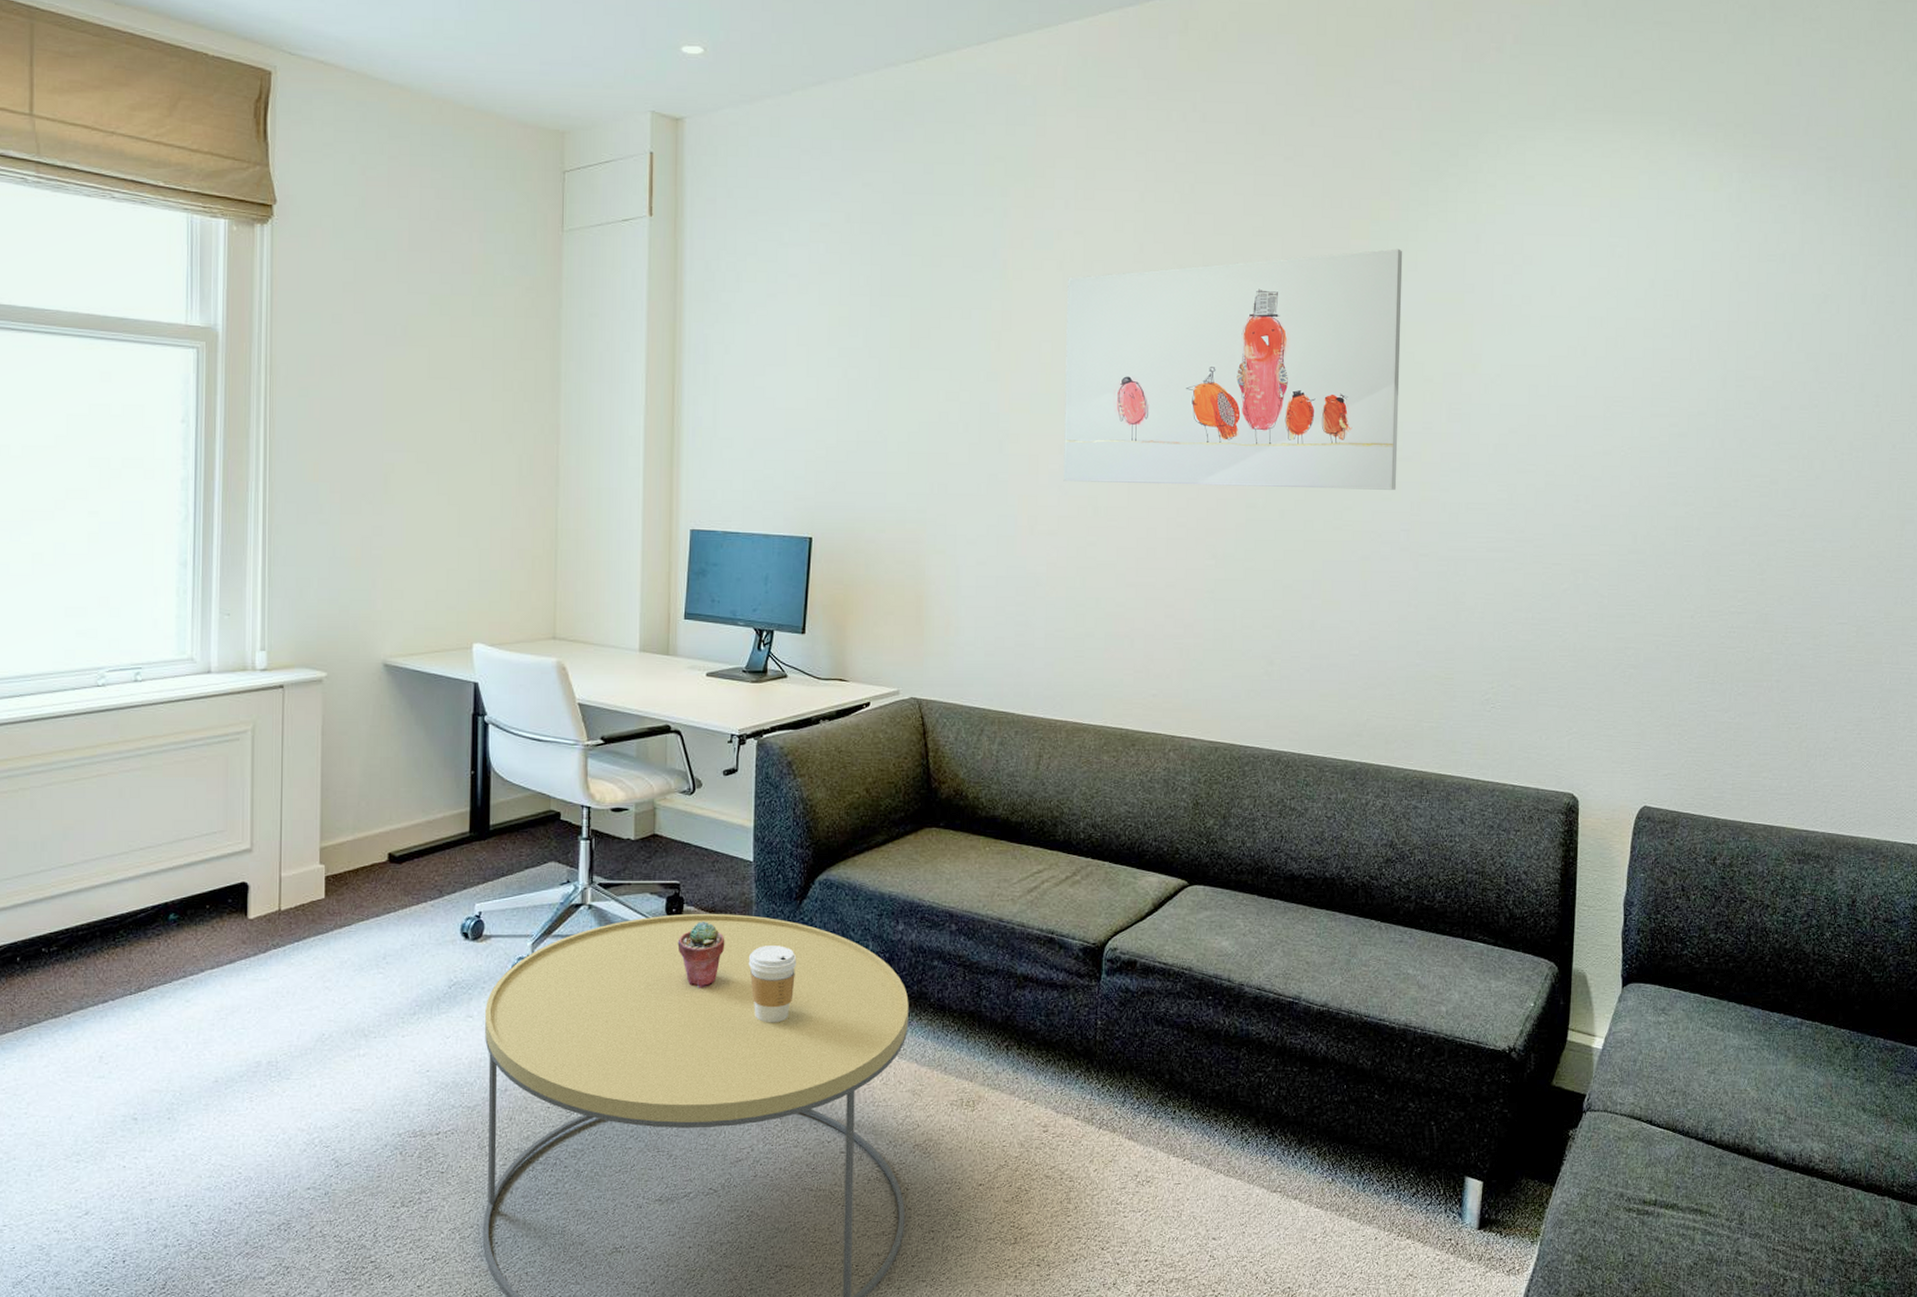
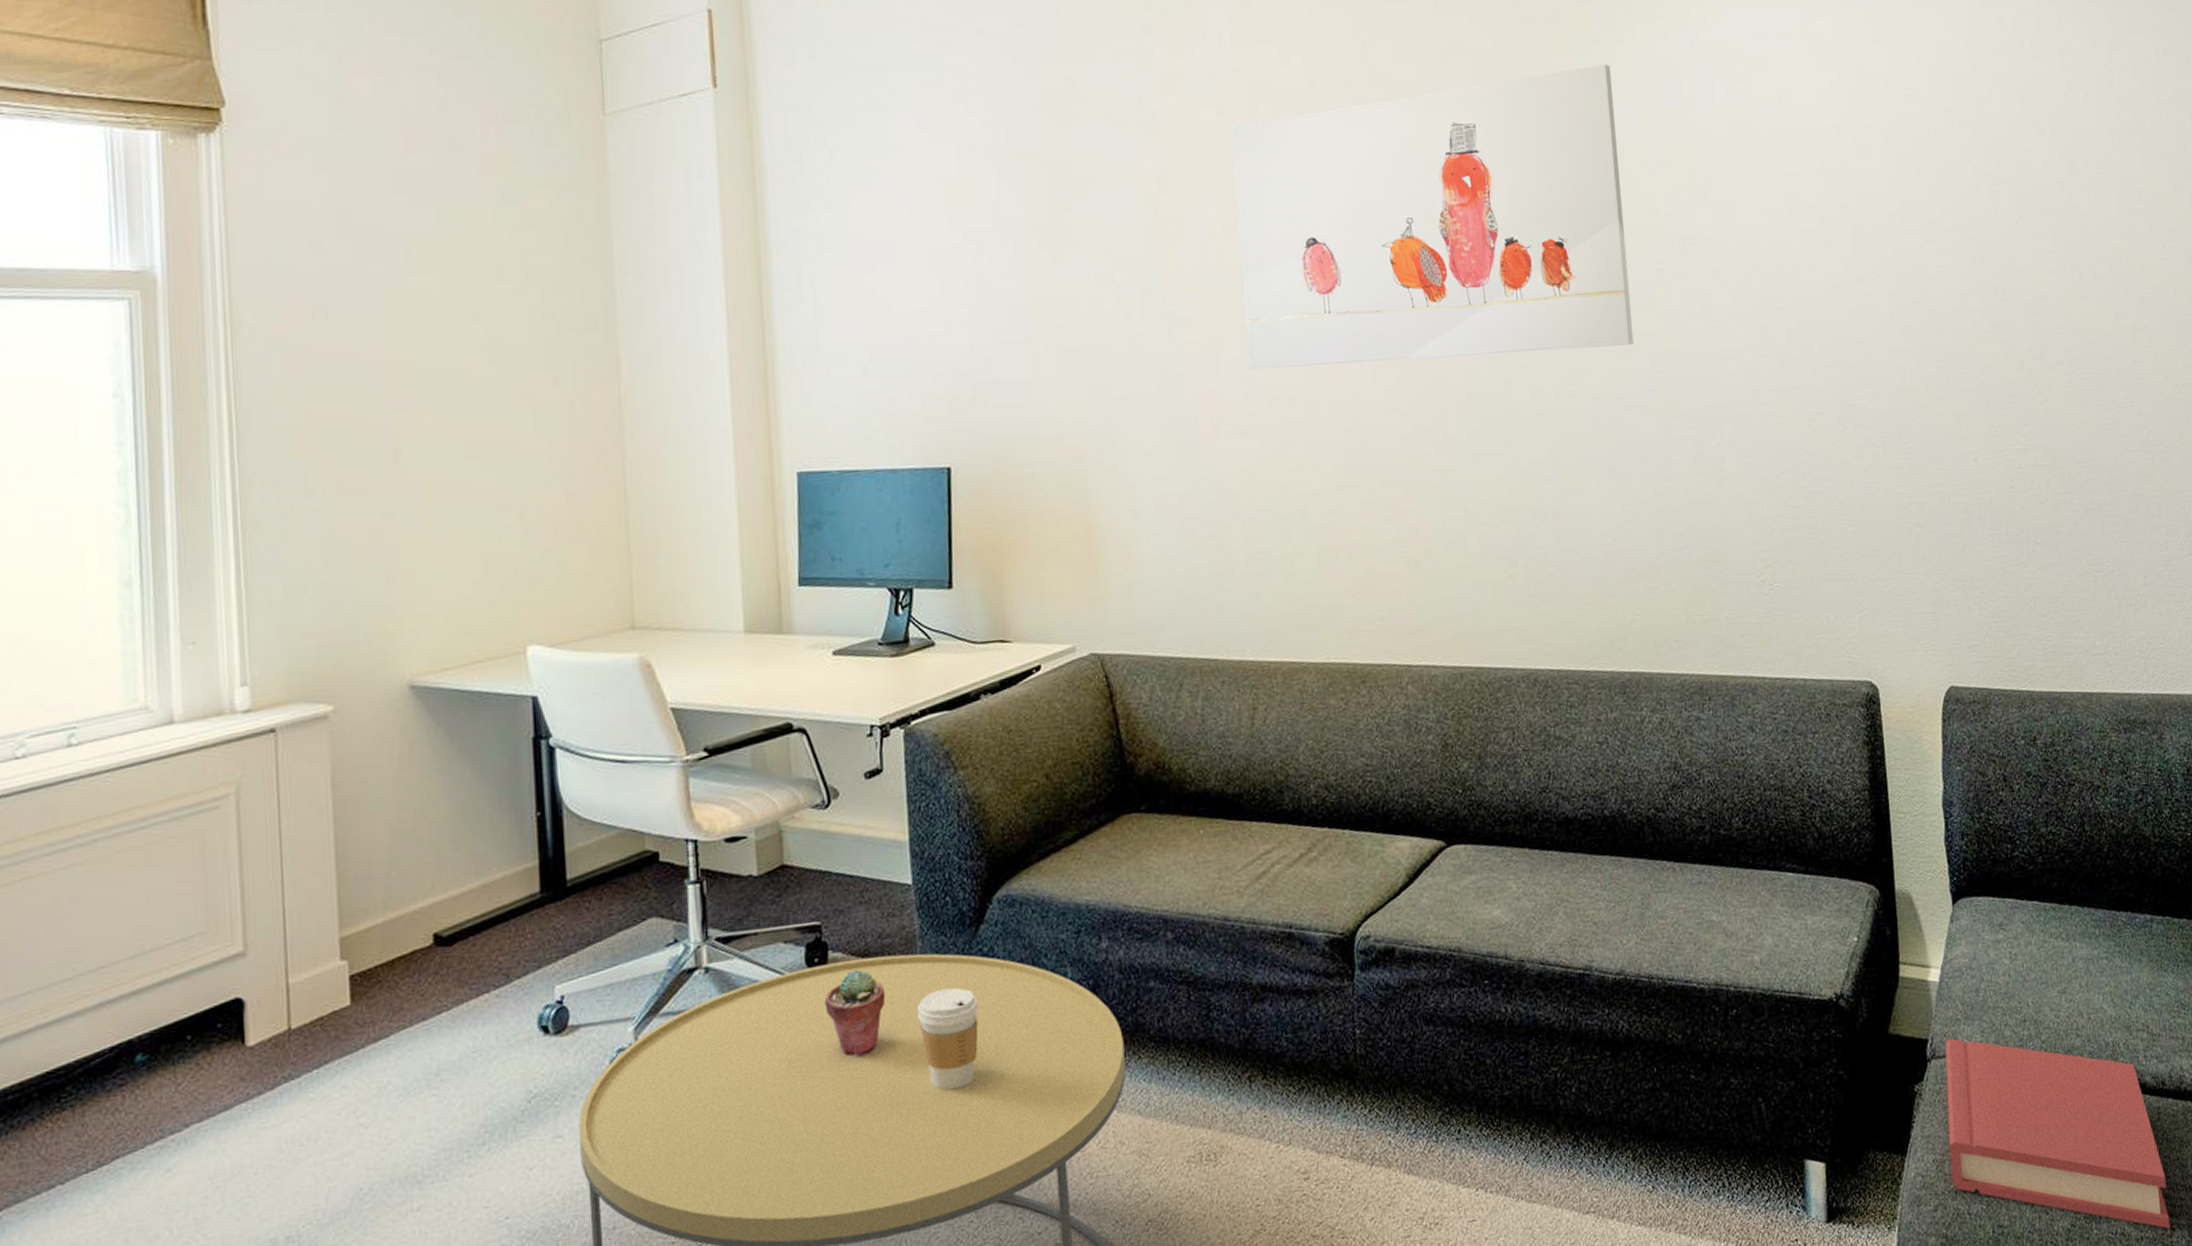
hardback book: none [1592,1097,1785,1279] -> present [1945,1038,2171,1229]

